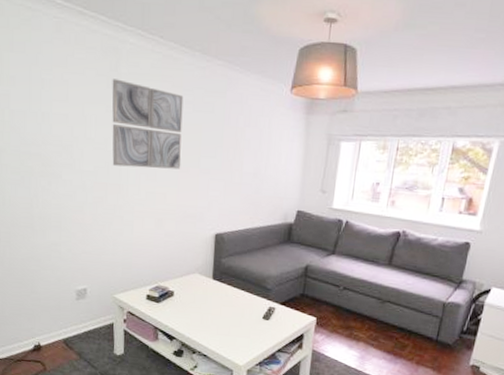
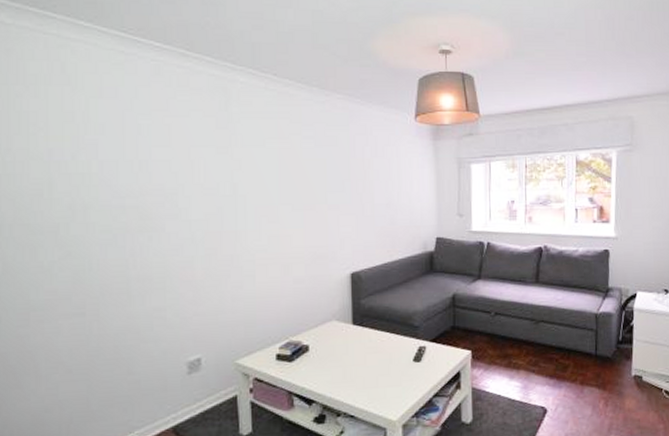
wall art: present [112,79,184,170] -> none [222,119,306,211]

